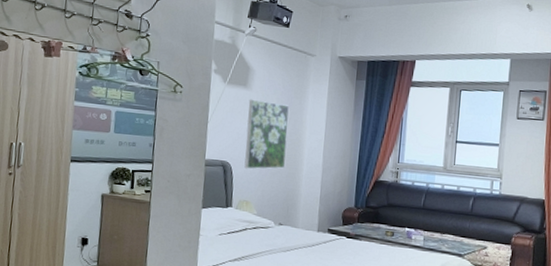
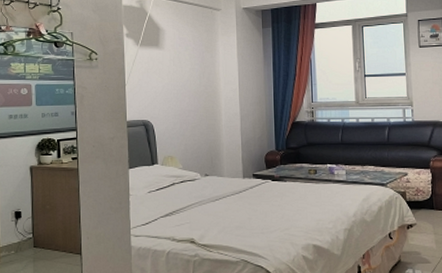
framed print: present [244,99,289,169] -> none [162,58,205,126]

